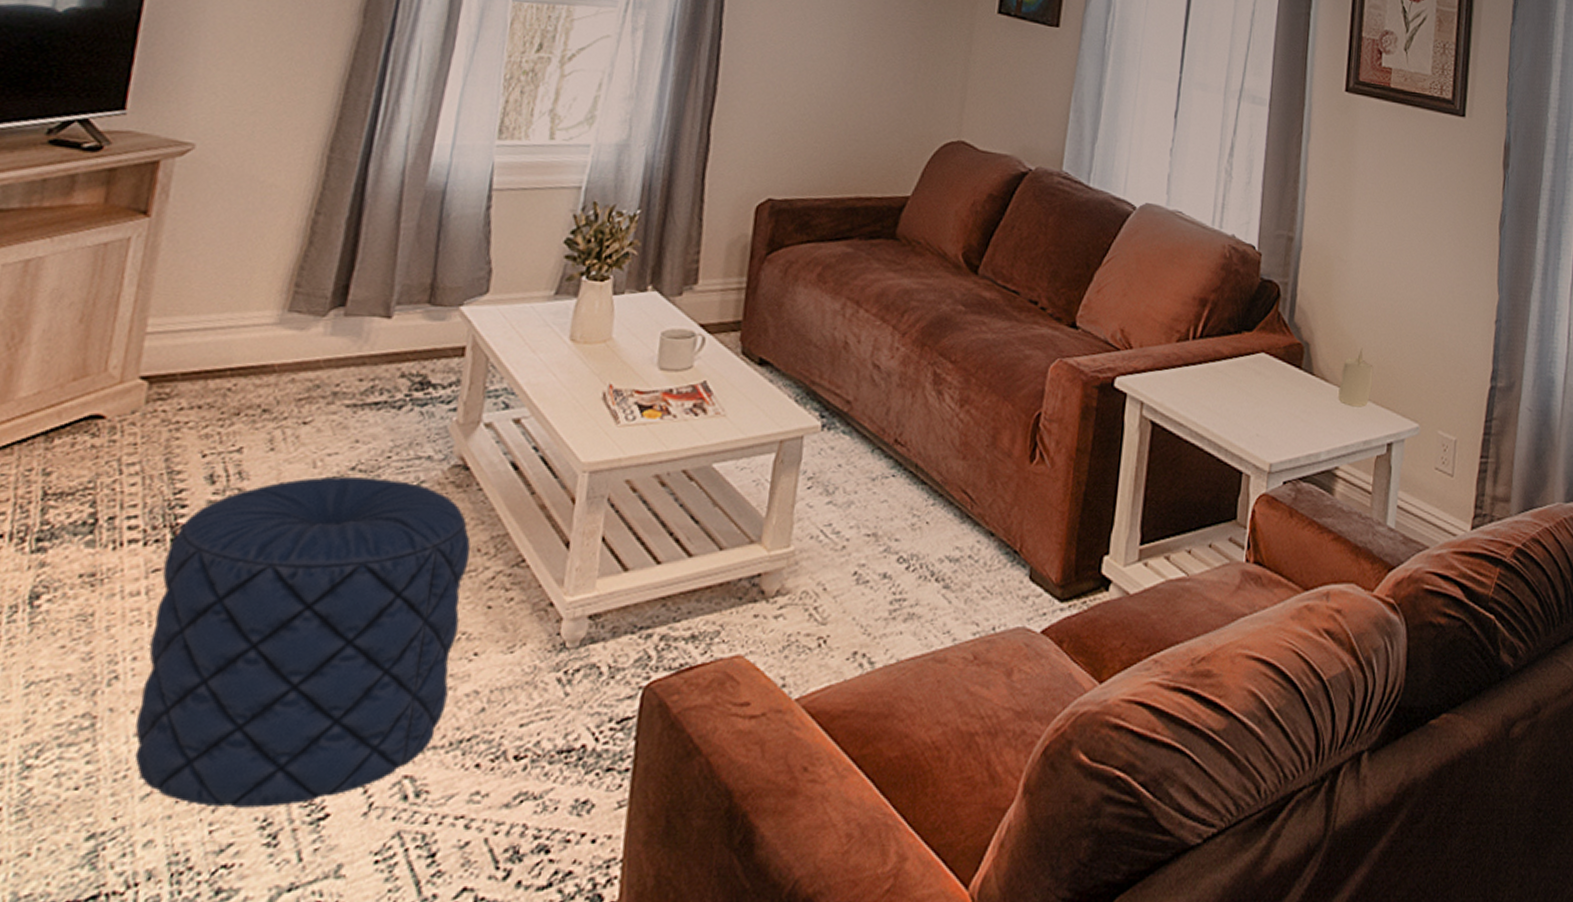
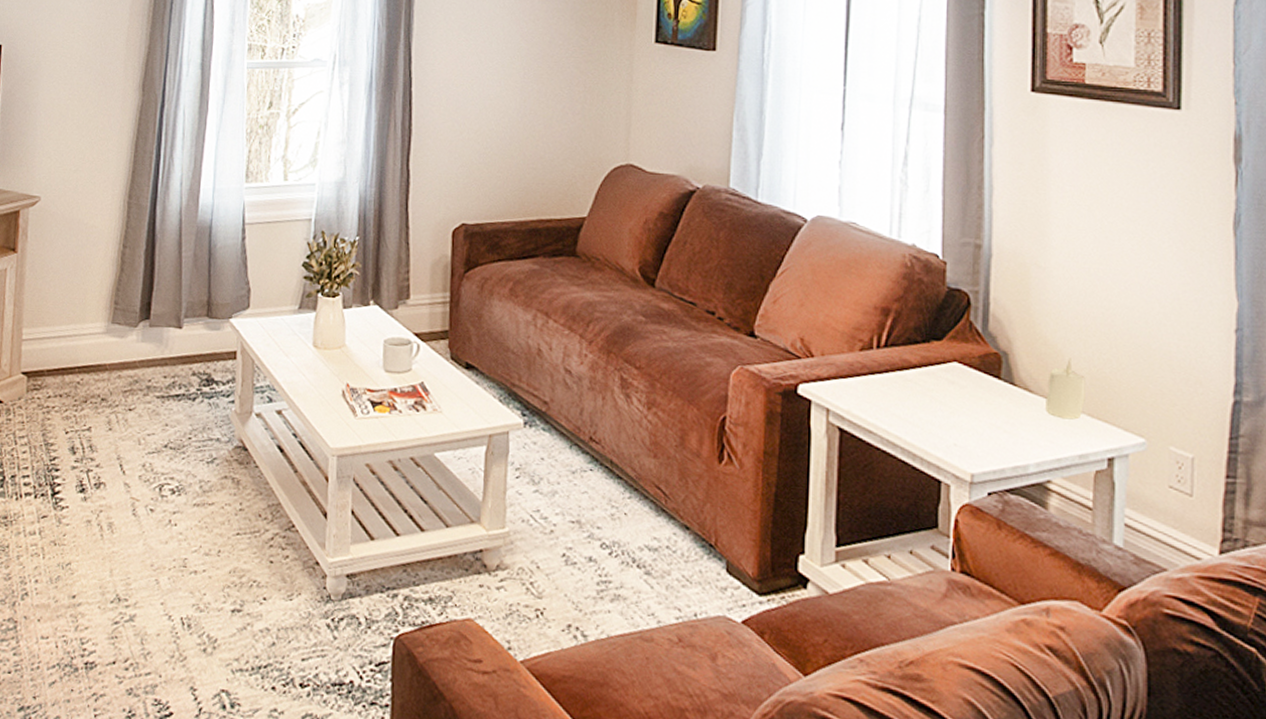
pouf: present [135,476,471,808] -> none [42,452,254,703]

